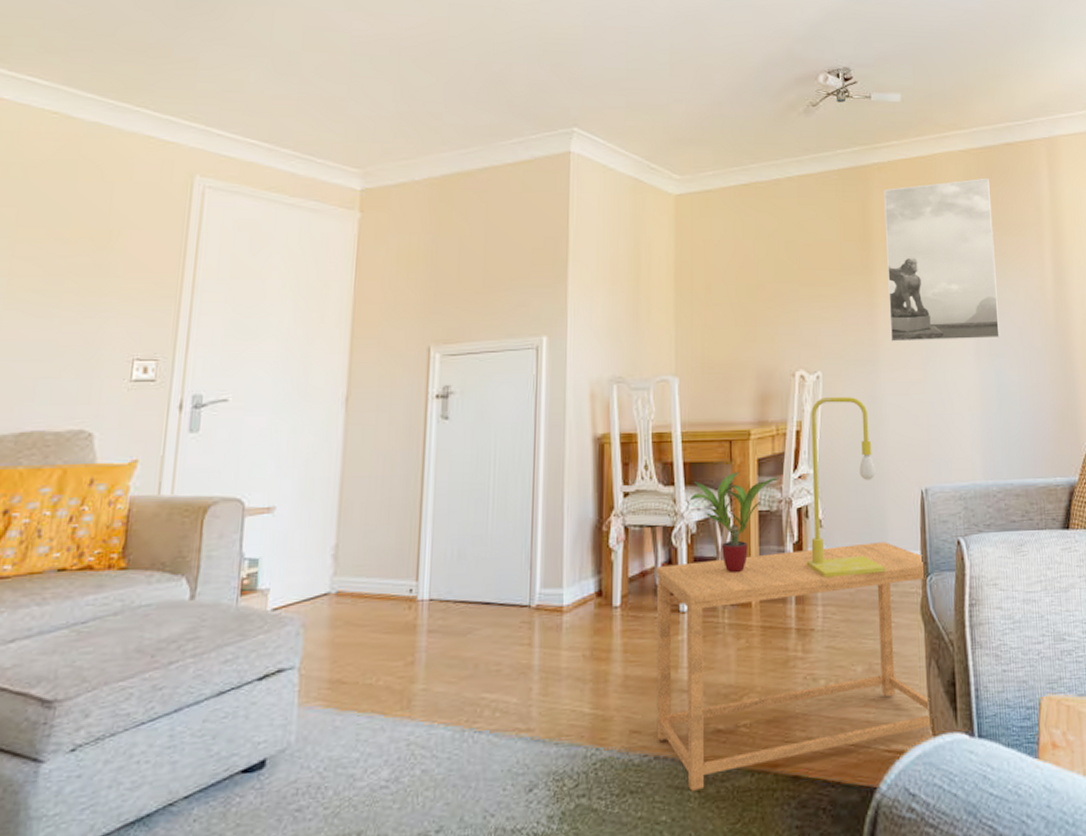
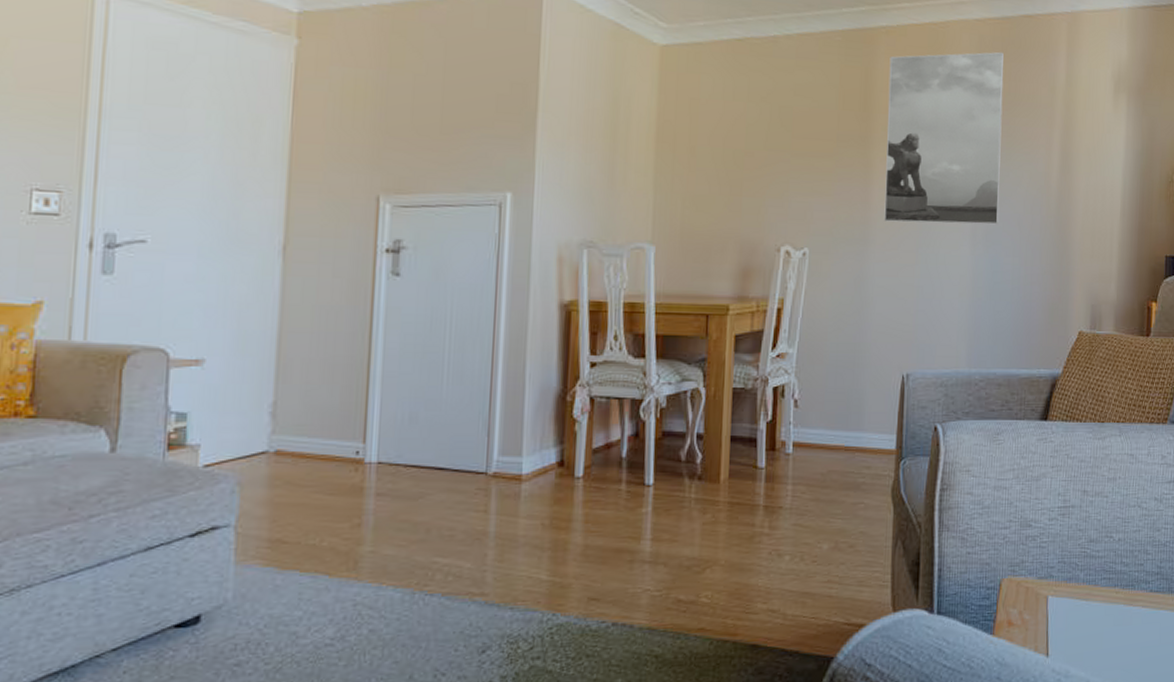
side table: present [656,542,933,791] -> none [615,425,900,656]
potted plant: present [690,471,779,573] -> none [661,347,757,449]
table lamp: present [806,397,886,578] -> none [778,275,860,457]

